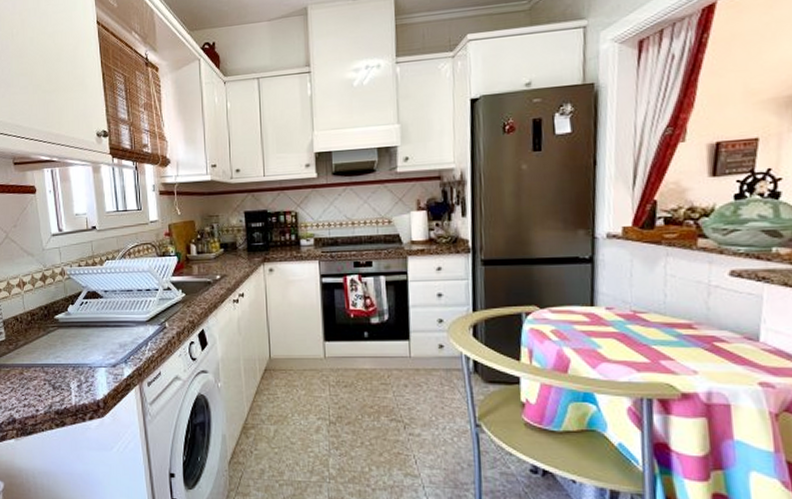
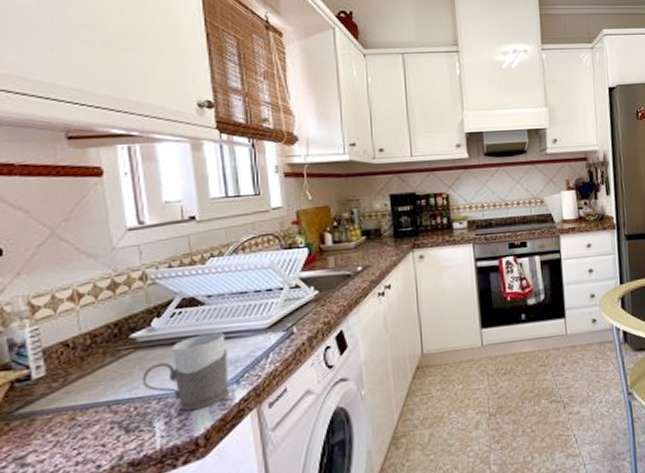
mug: none [63,321,119,380] -> present [142,332,229,412]

